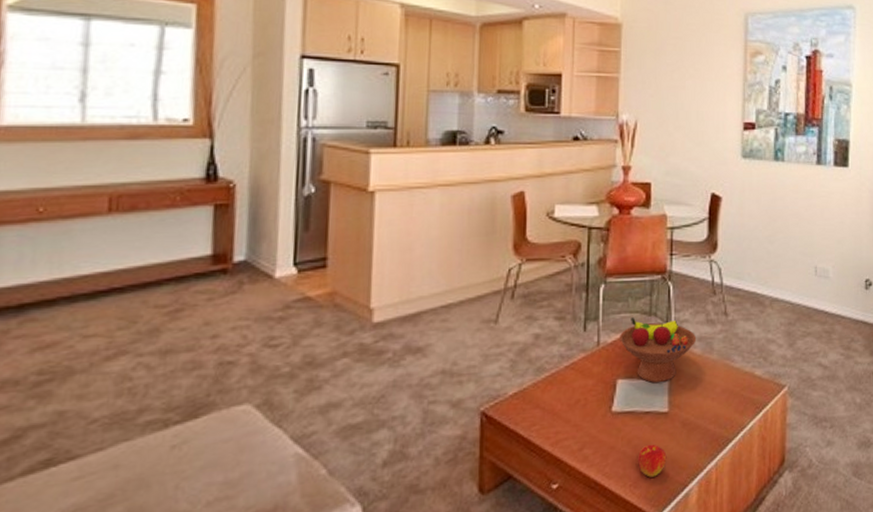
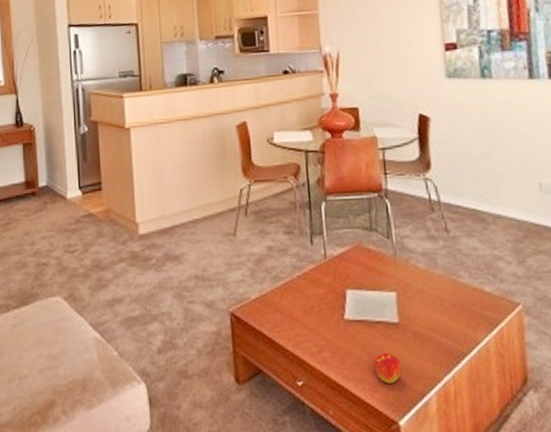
fruit bowl: present [619,318,697,384] -> none [343,233,420,295]

